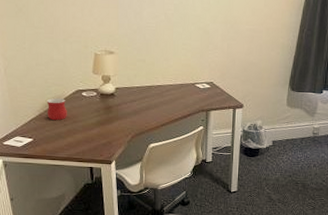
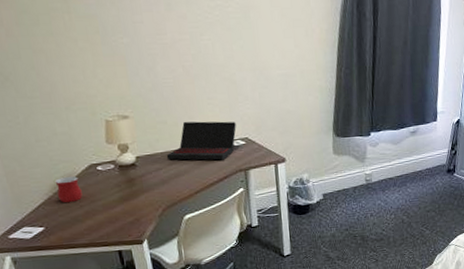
laptop: none [141,62,204,100] -> present [166,121,236,161]

